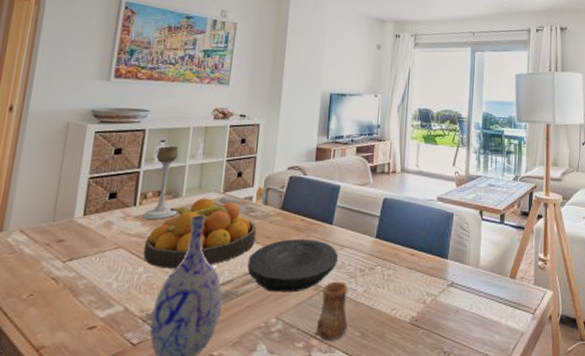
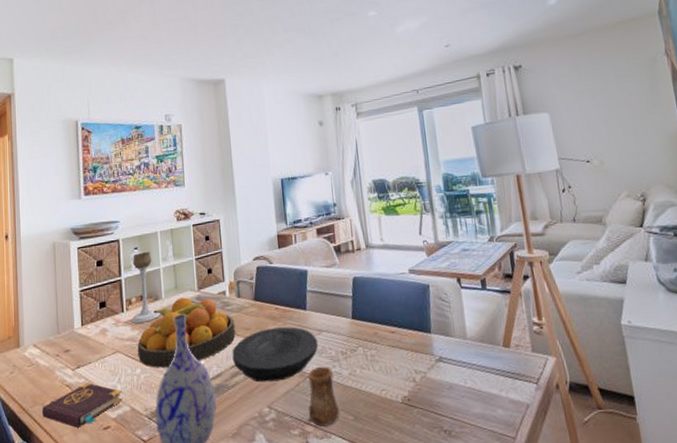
book: none [16,277,119,325] -> present [42,382,123,428]

